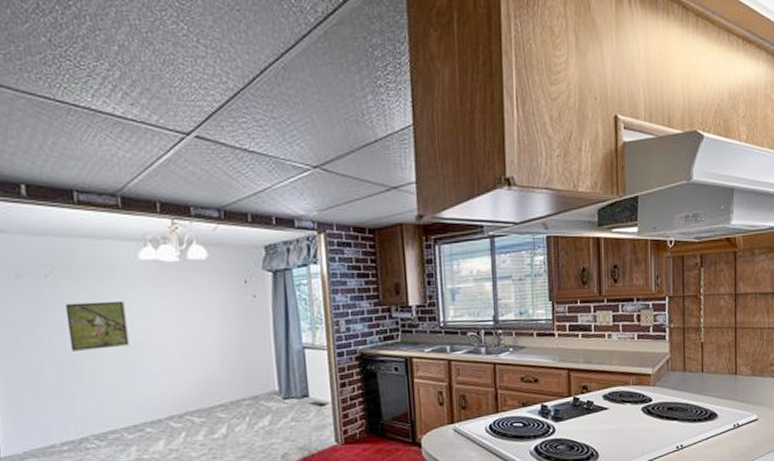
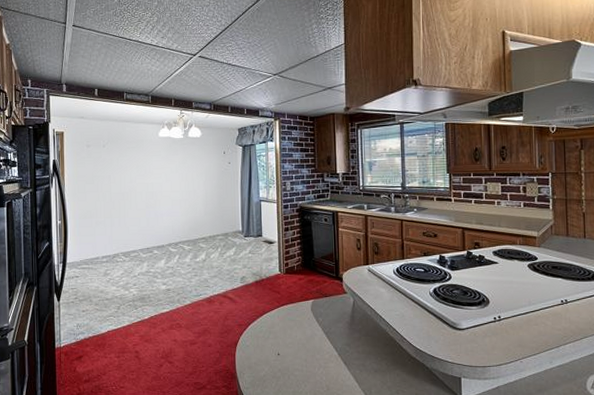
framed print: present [64,300,129,351] -> none [113,163,148,196]

